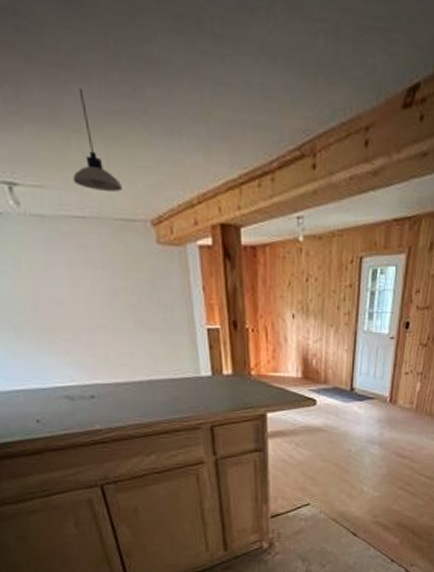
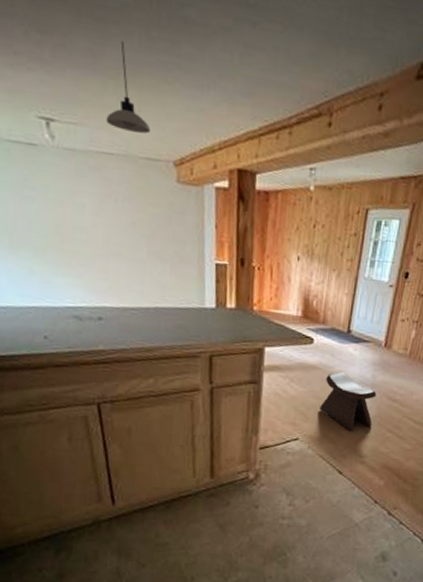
stool: none [328,432,385,491] -> present [320,372,377,431]

